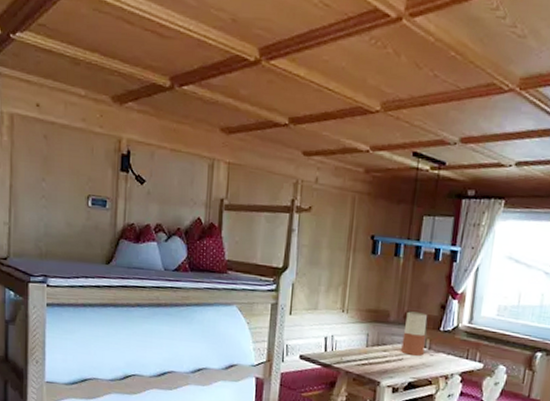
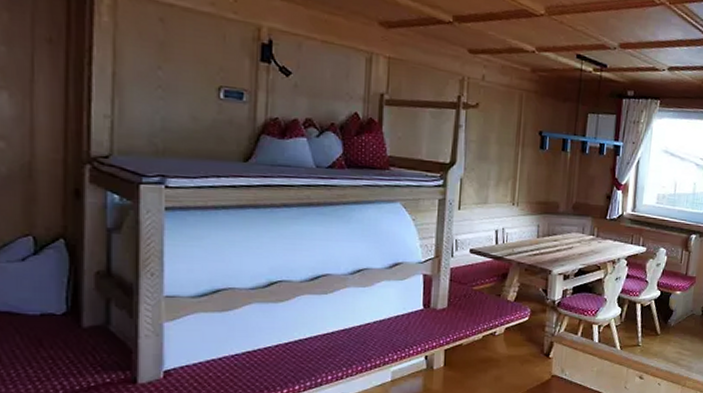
vase: present [401,311,428,356] -> none [571,202,595,244]

